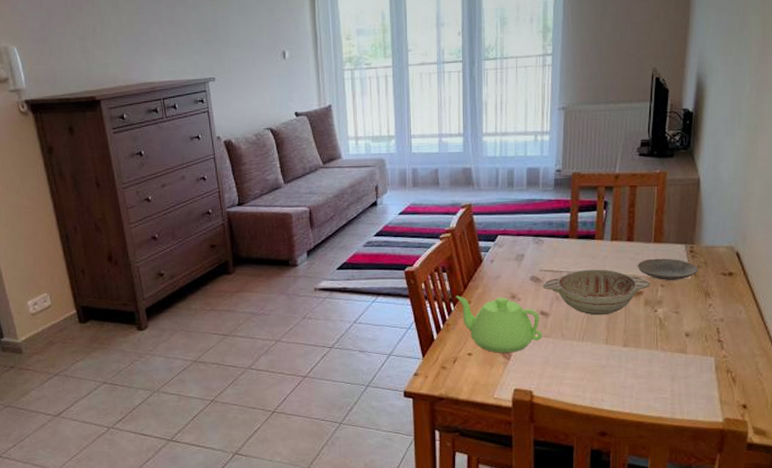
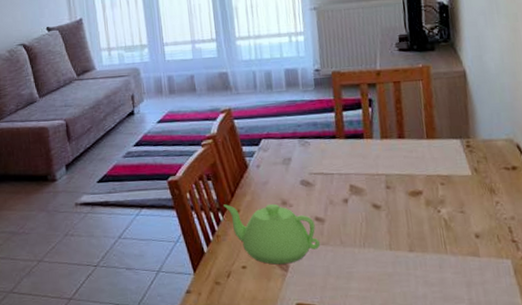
decorative bowl: present [543,269,650,316] -> none [314,169,429,219]
plate: present [637,258,699,280] -> none [412,154,479,178]

